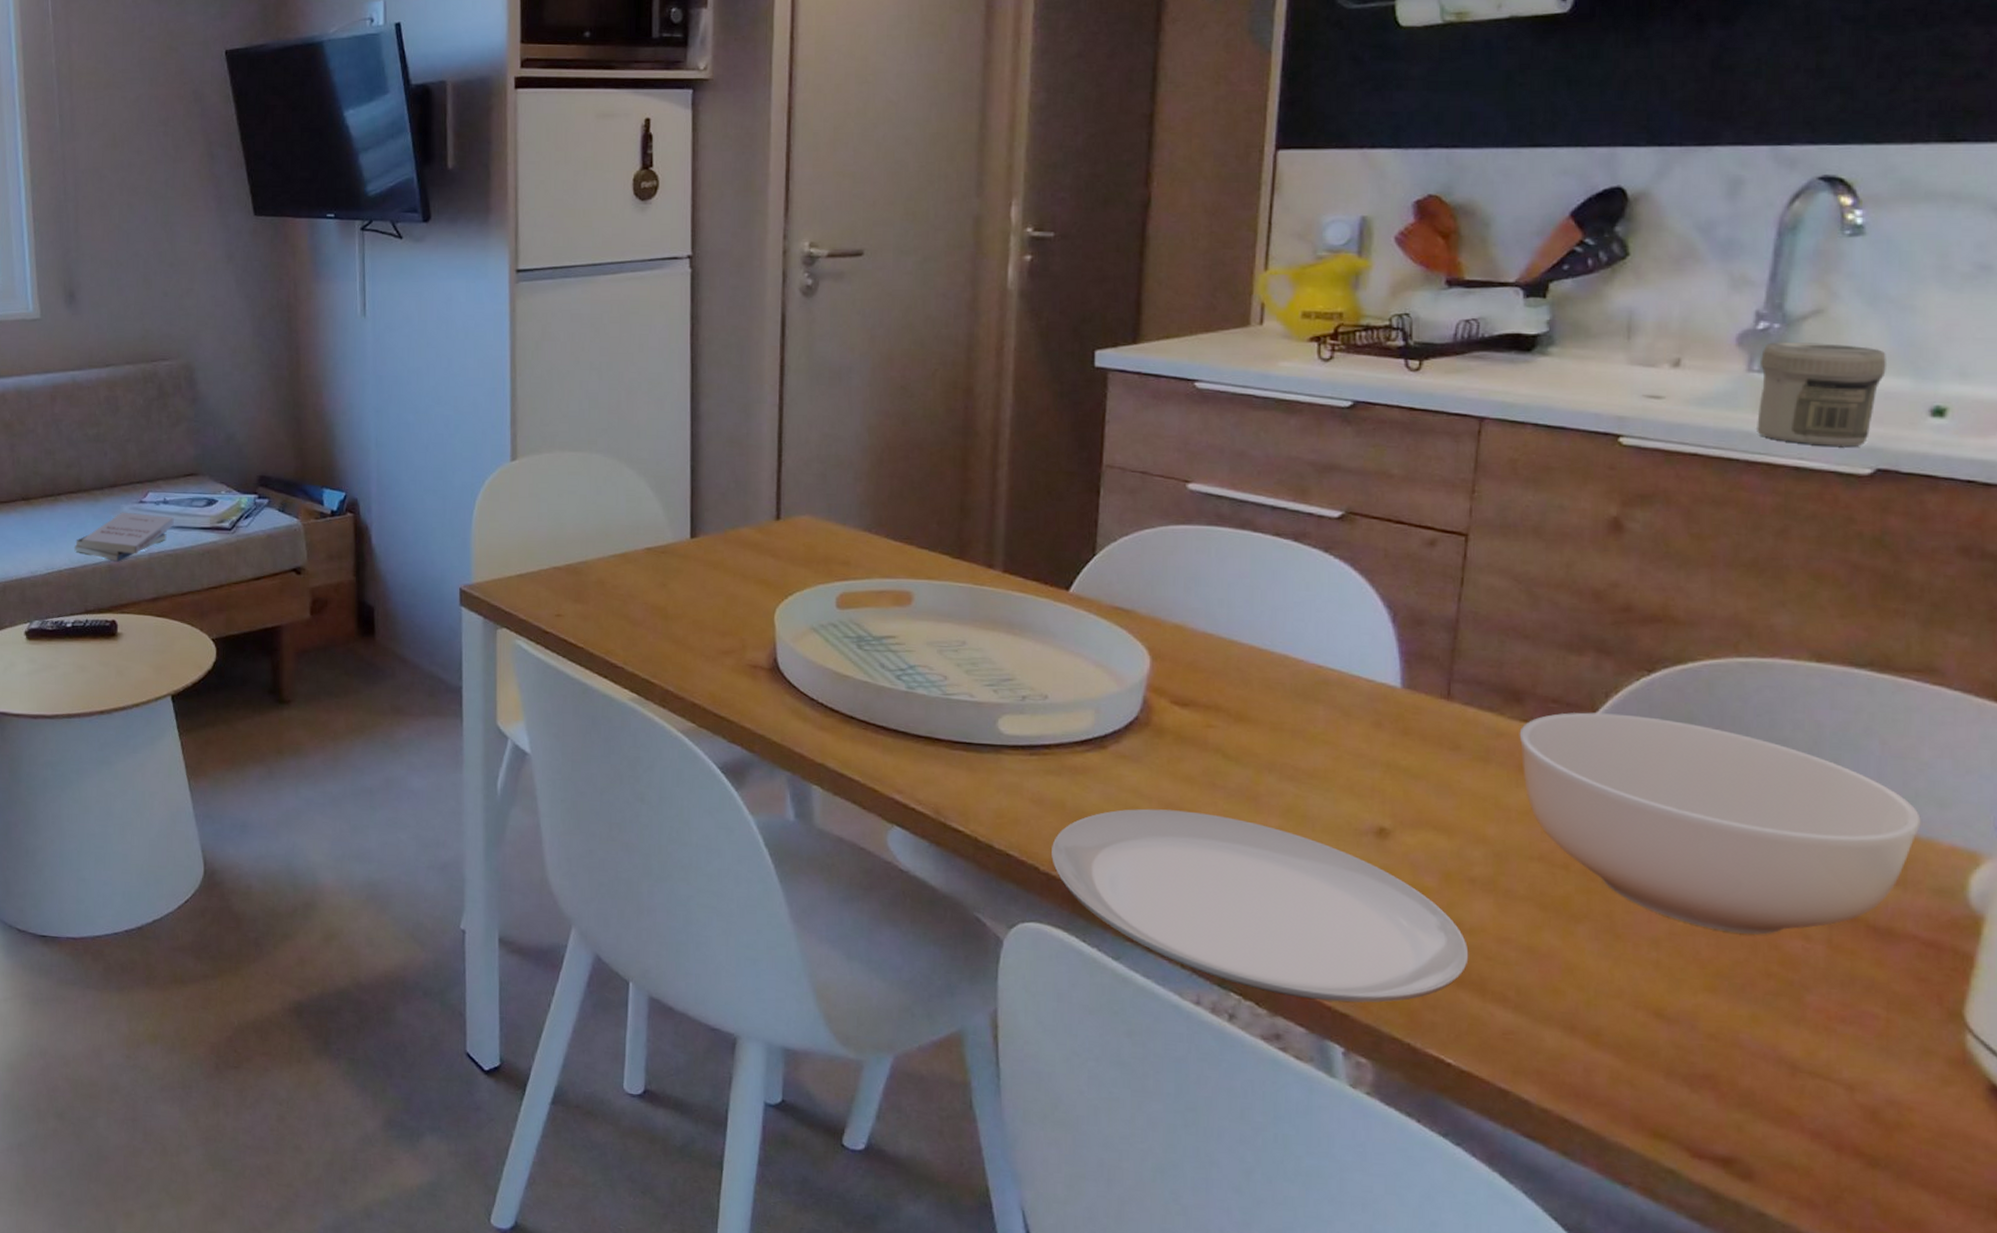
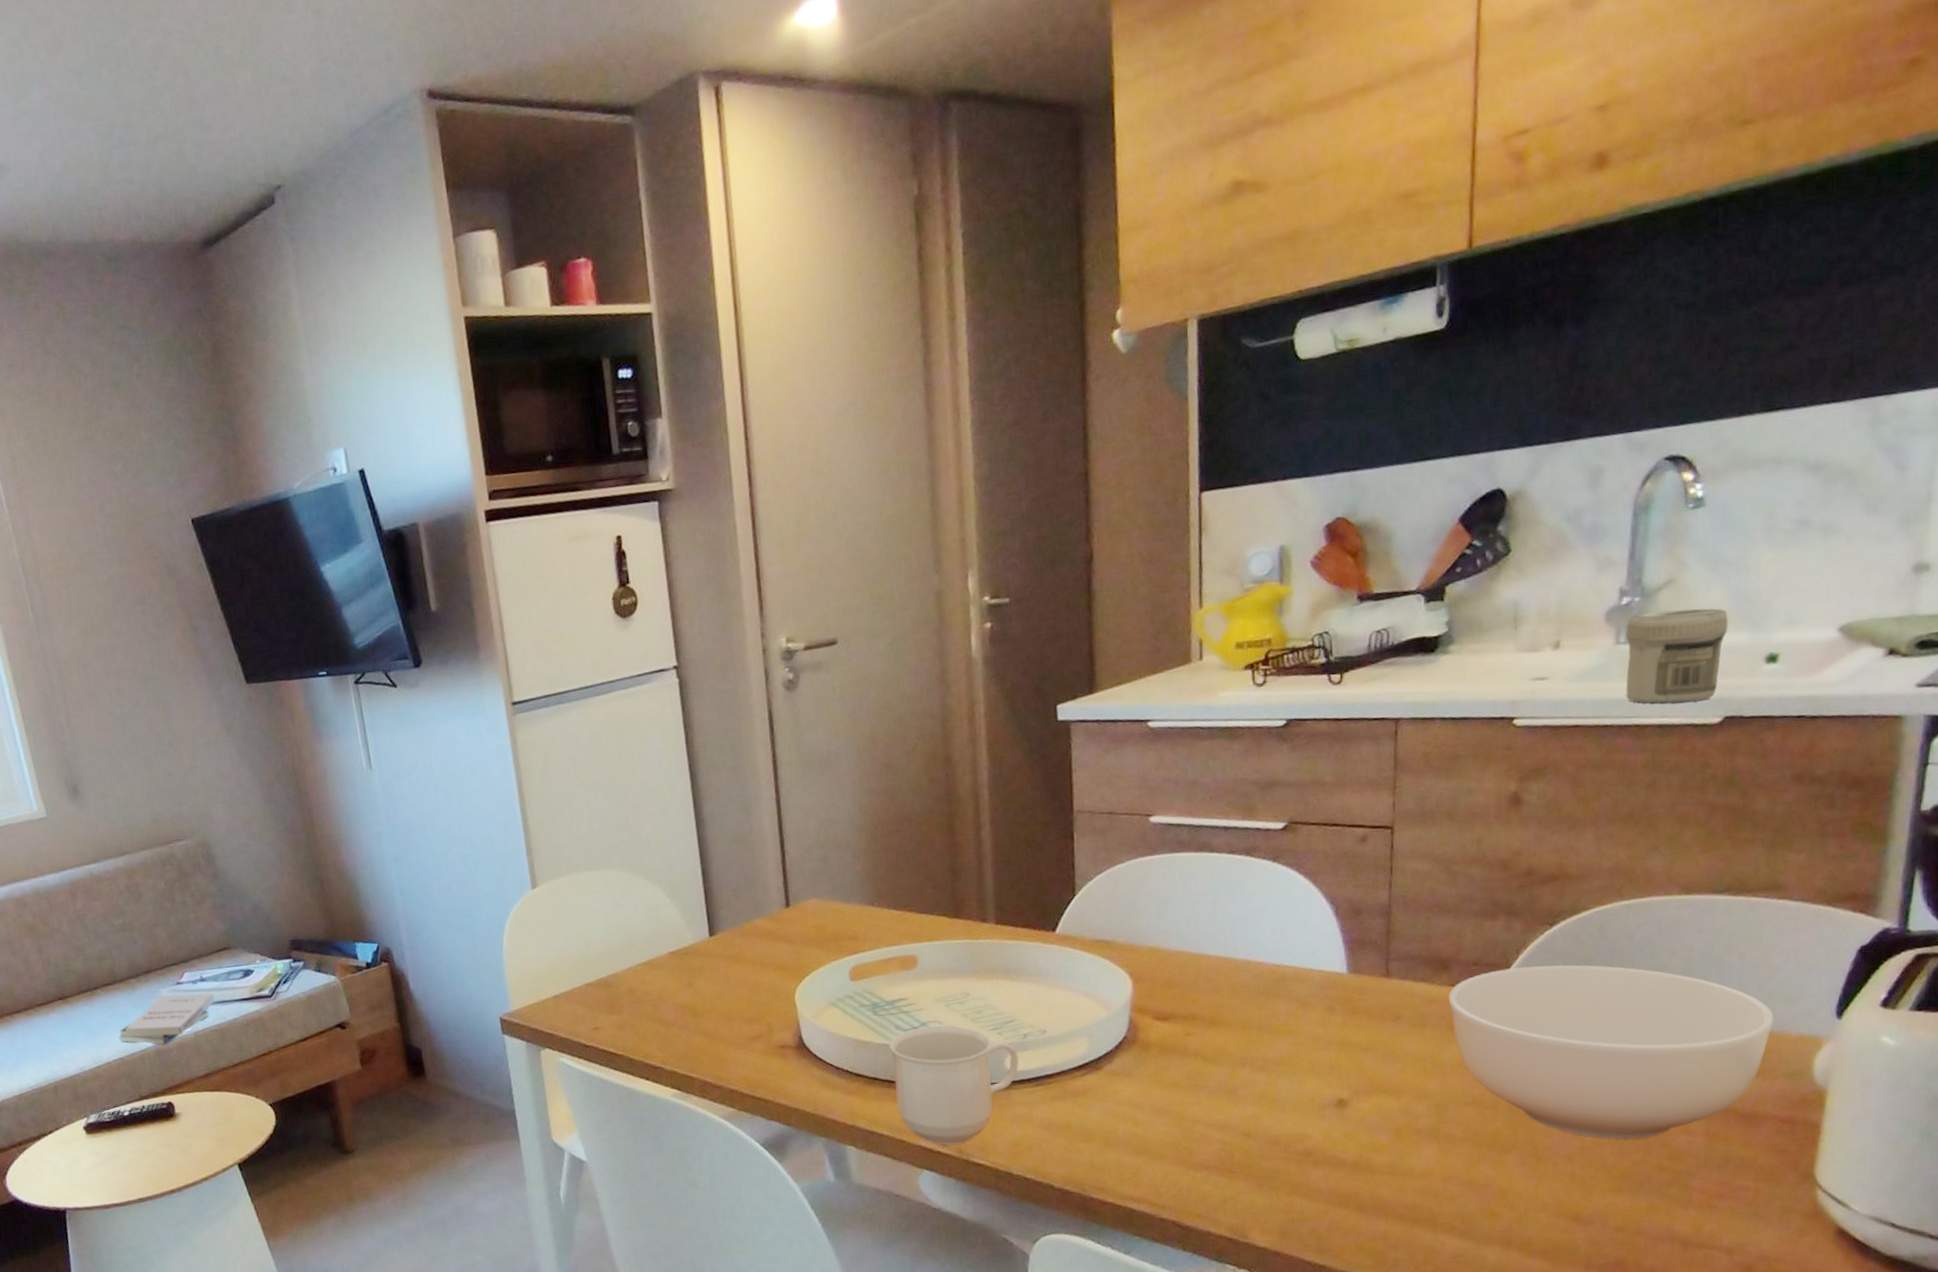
cup: none [871,671,1014,804] -> present [889,1026,1019,1145]
plate: present [1052,808,1469,1003] -> none [1063,1112,1421,1259]

